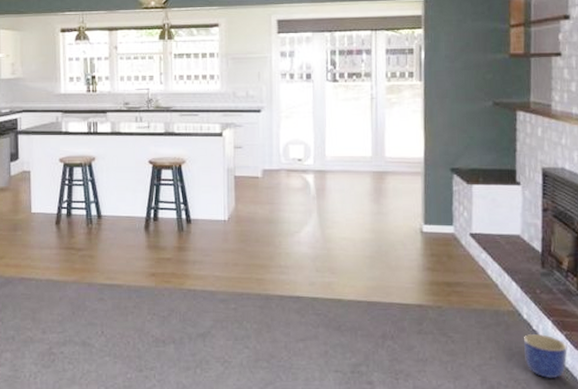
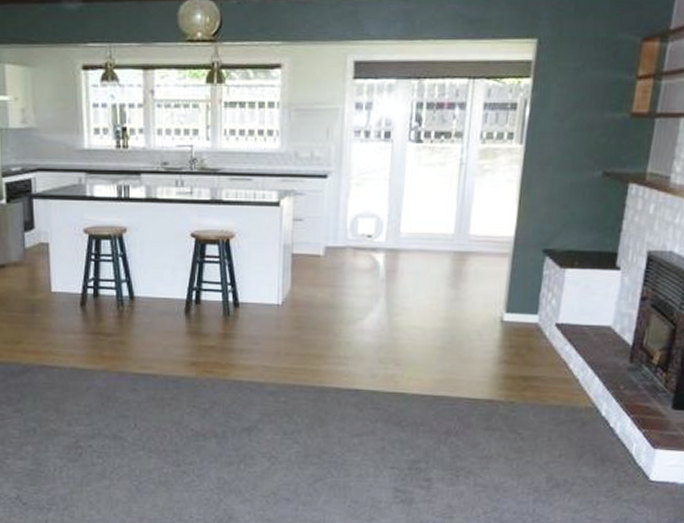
planter: present [524,333,567,378] -> none [597,431,644,476]

